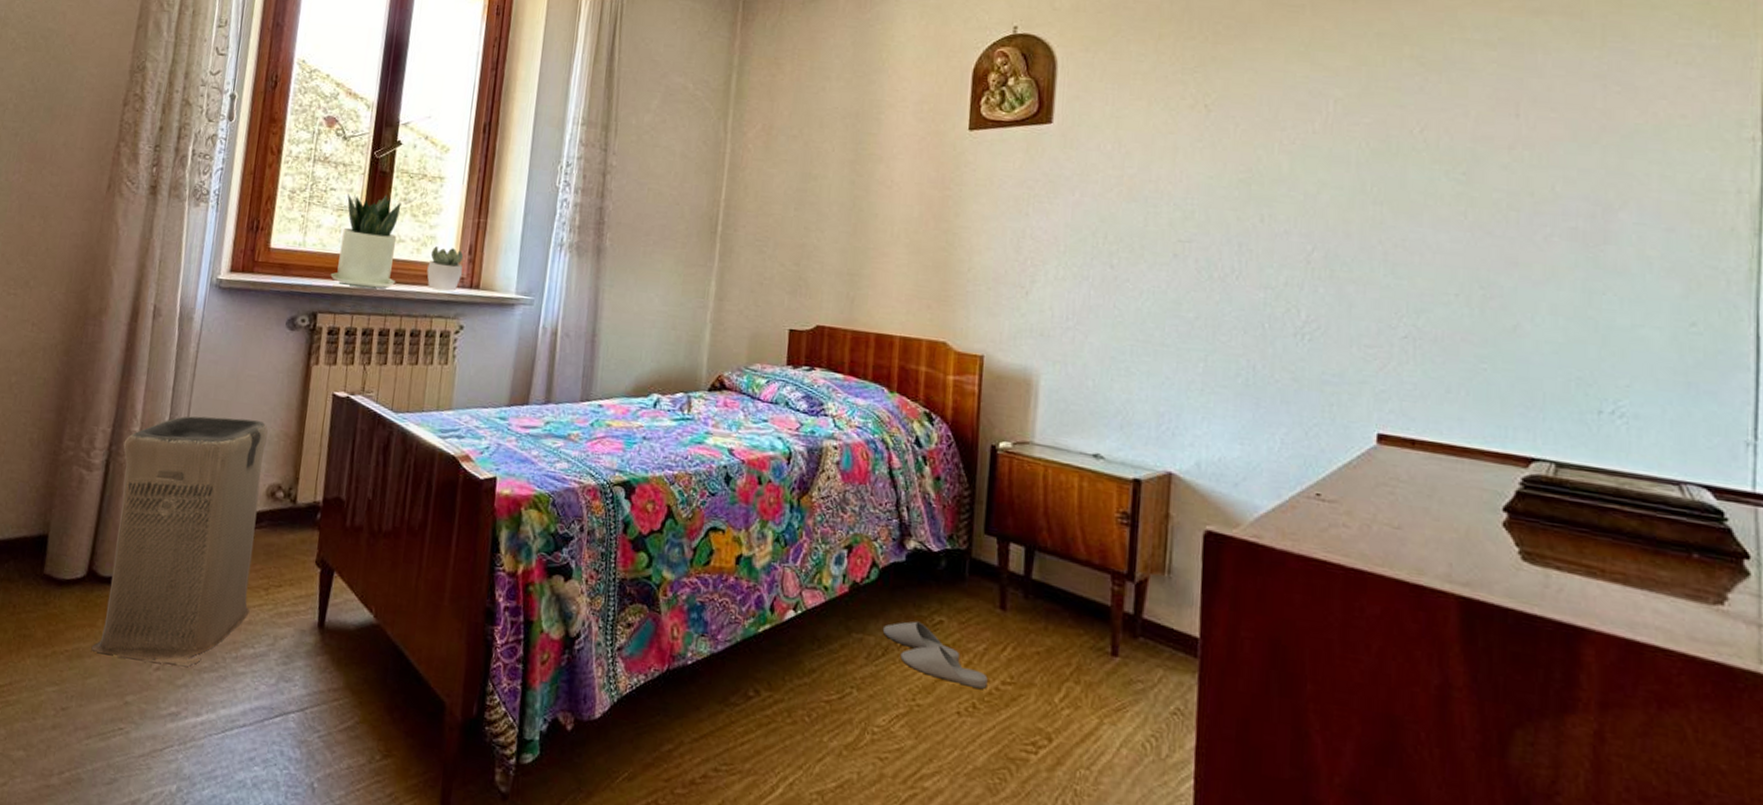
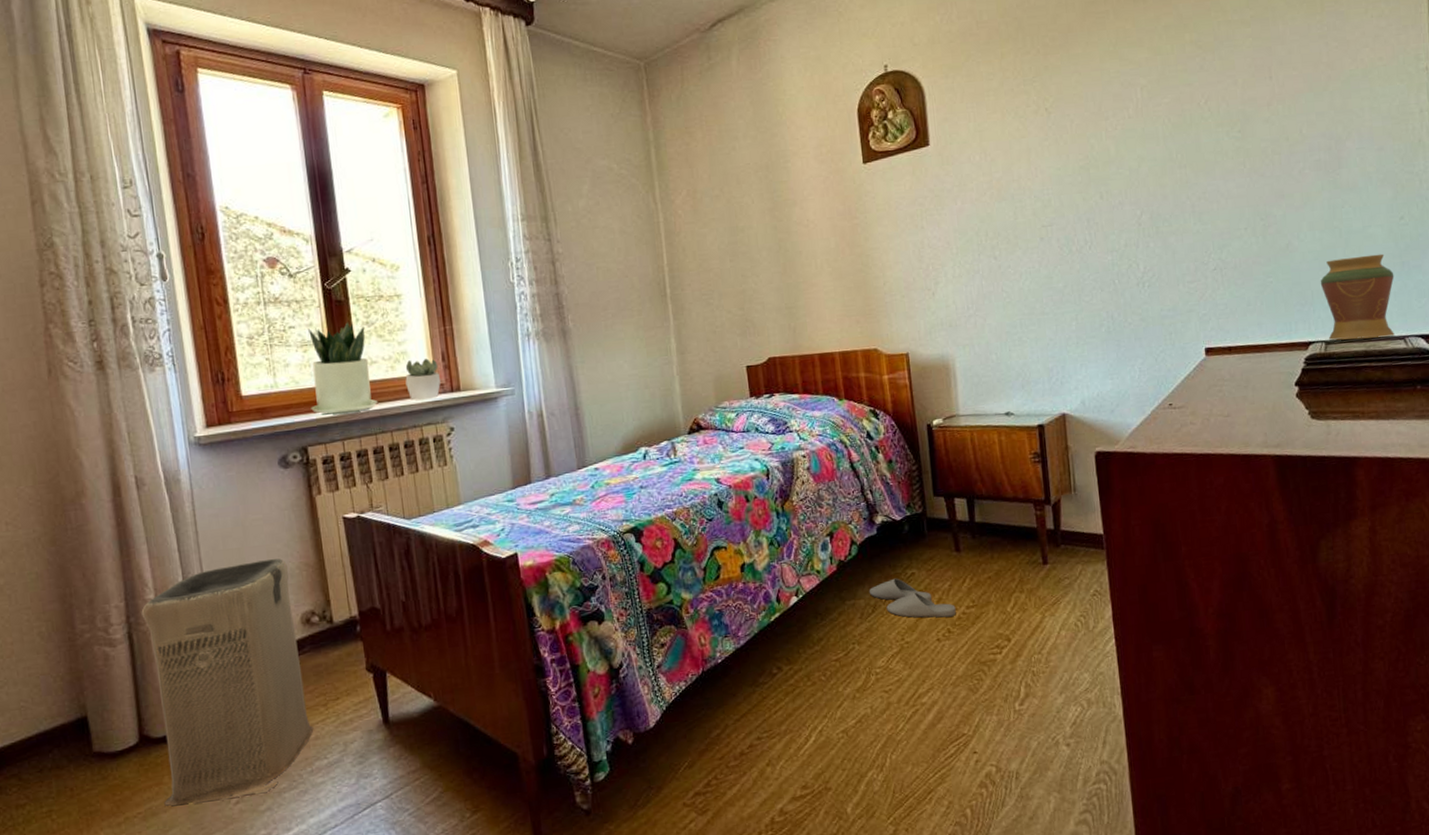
decorative vase: none [1557,358,1673,478] -> present [1320,253,1396,341]

